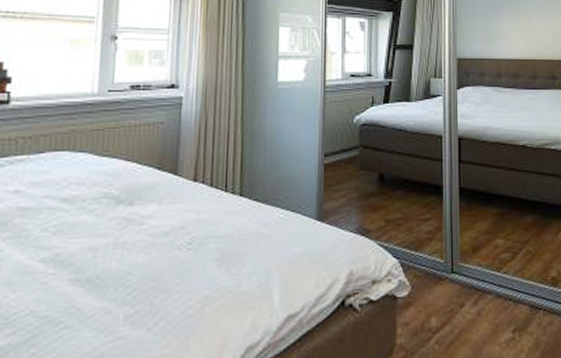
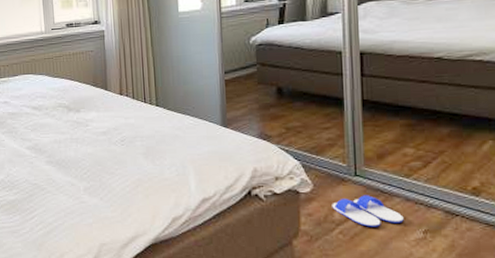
flip-flop: none [429,294,495,332] -> present [332,195,404,227]

